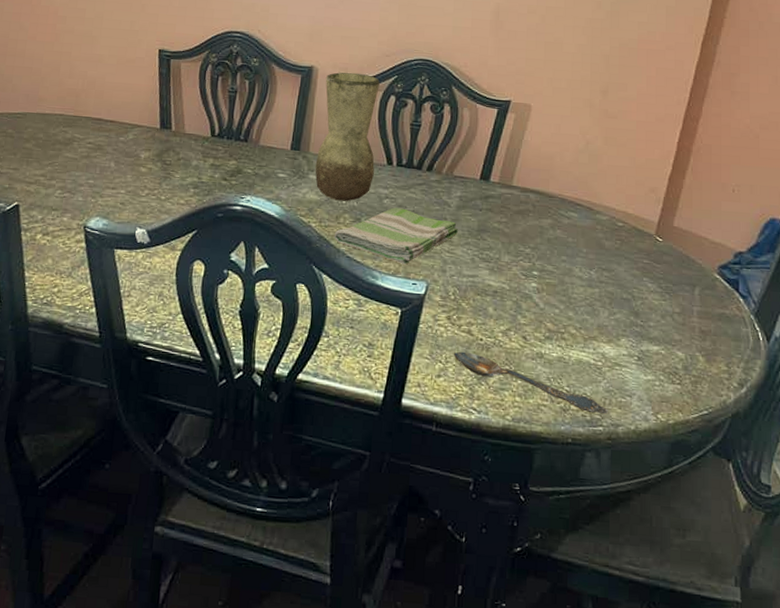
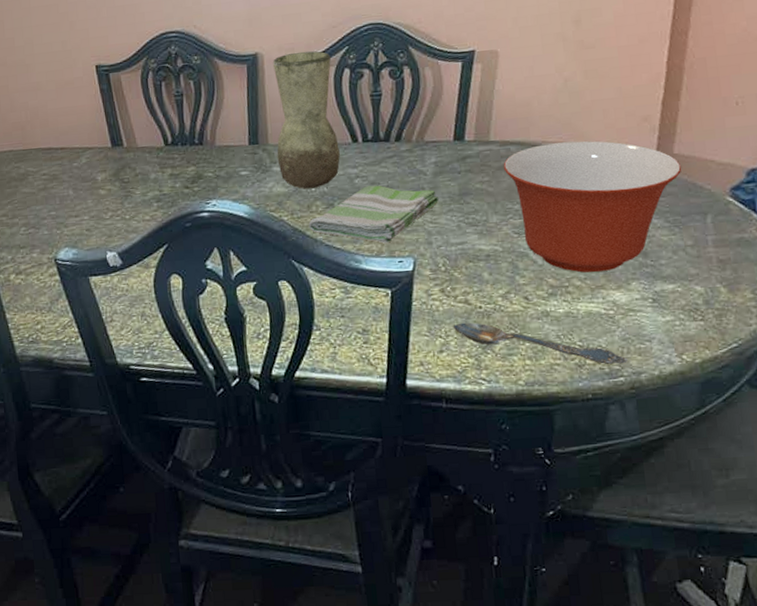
mixing bowl: none [521,197,679,324] -> present [503,141,682,273]

